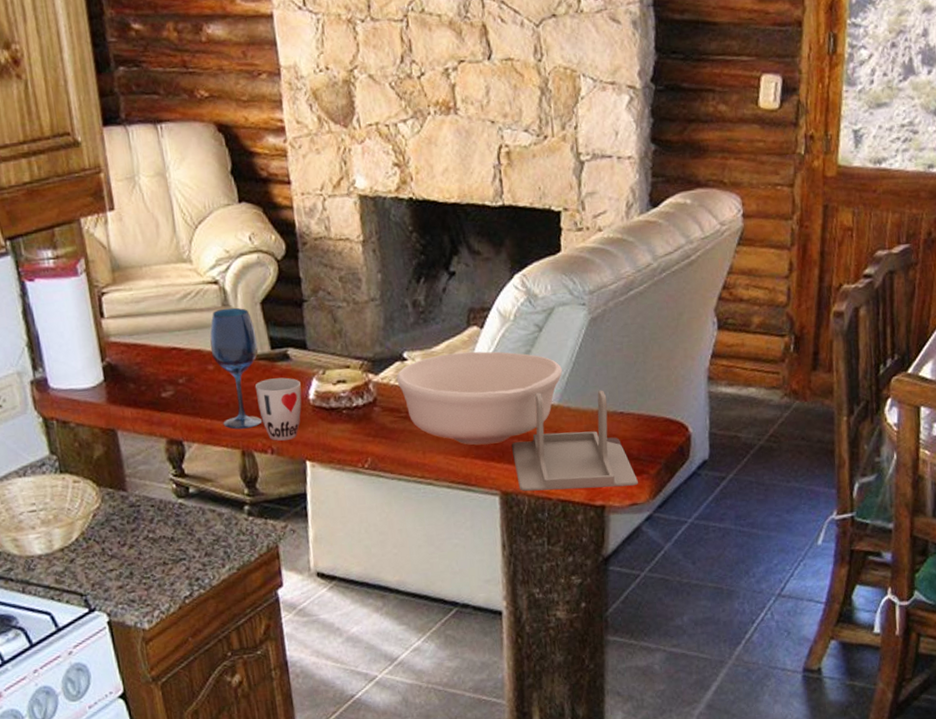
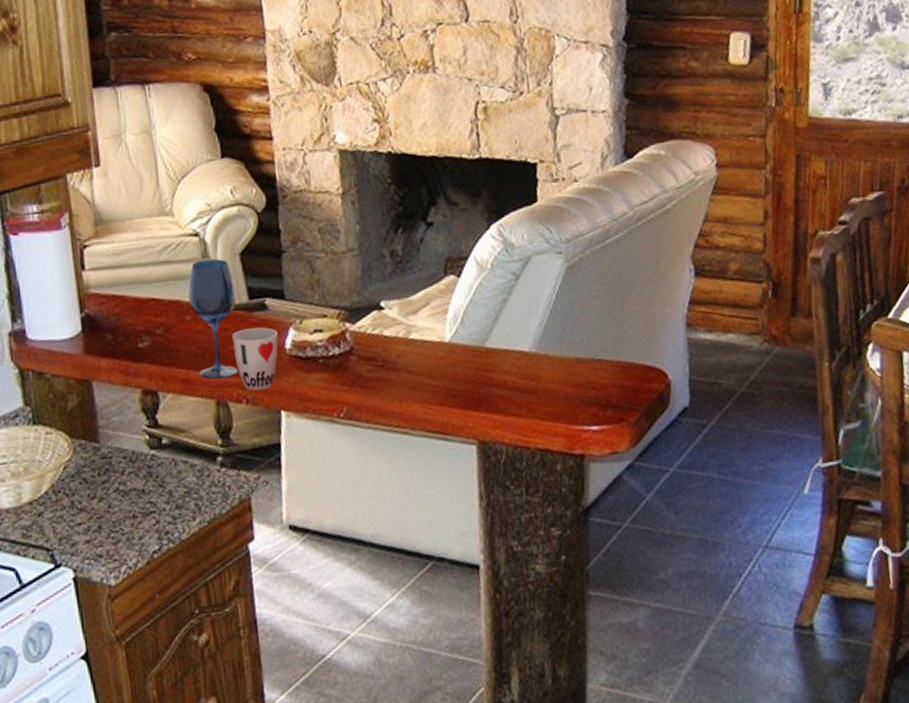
bowl: present [396,351,562,446] -> none [373,299,540,394]
napkin holder: present [511,390,638,492] -> none [488,337,618,441]

